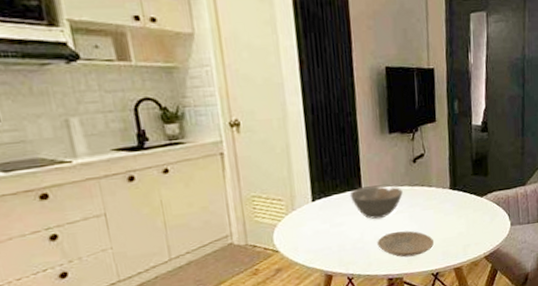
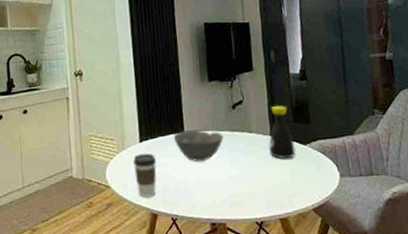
coffee cup: none [305,212,332,260] -> present [133,153,157,198]
plate: present [377,230,435,258] -> none [199,175,258,203]
bottle: none [448,158,473,212] -> present [269,105,296,159]

